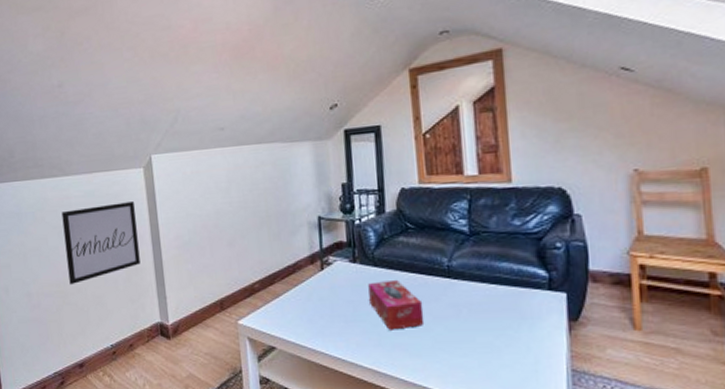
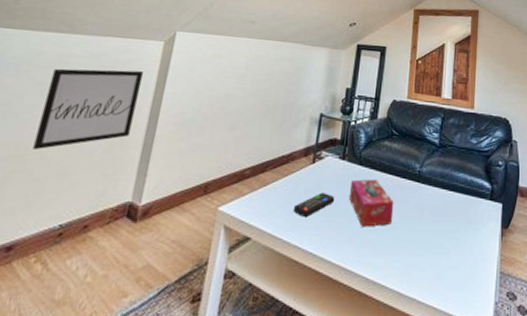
remote control: none [311,299,354,324] -> present [293,192,335,217]

